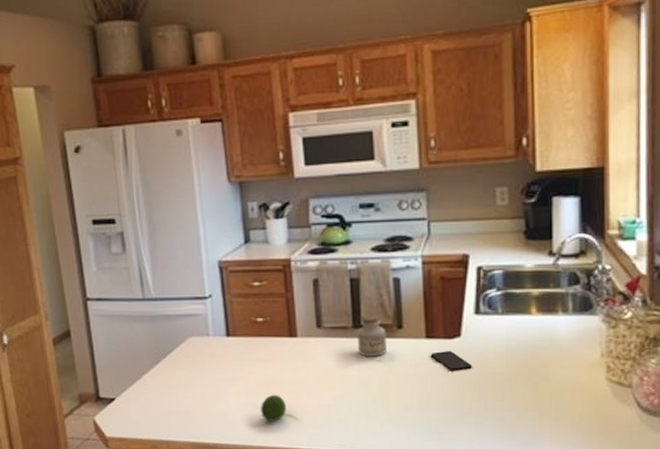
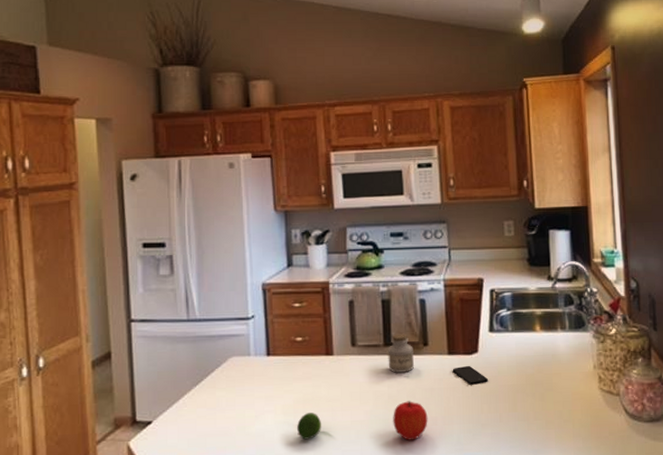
fruit: none [363,386,402,427] -> present [393,401,428,441]

